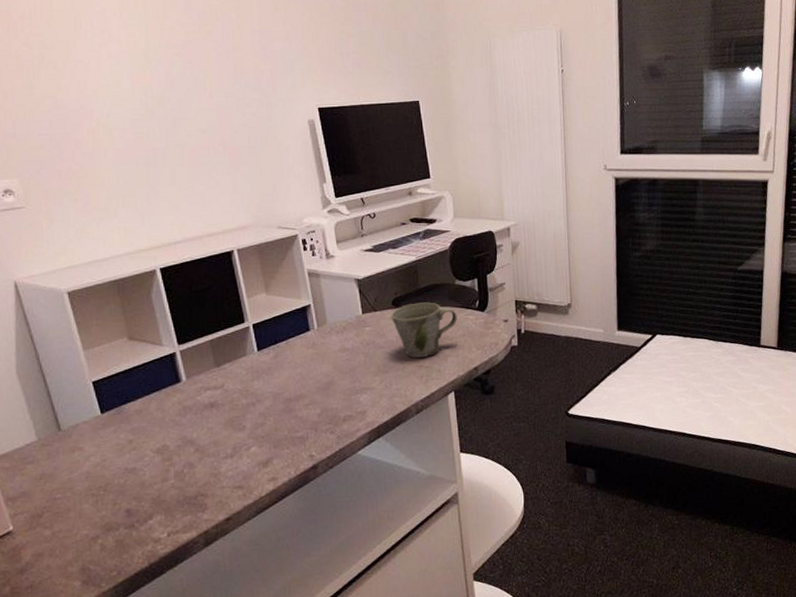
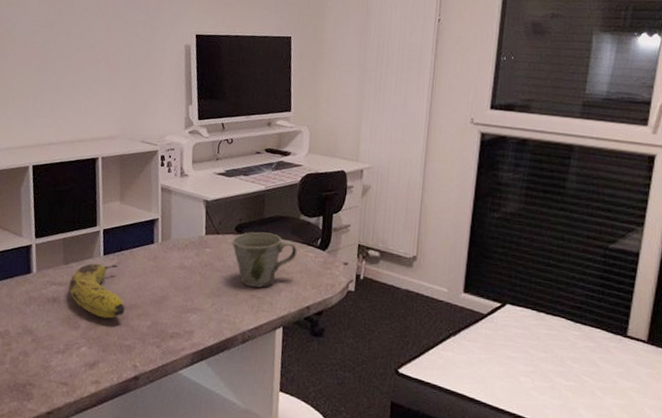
fruit: none [224,359,291,415] -> present [68,263,125,319]

